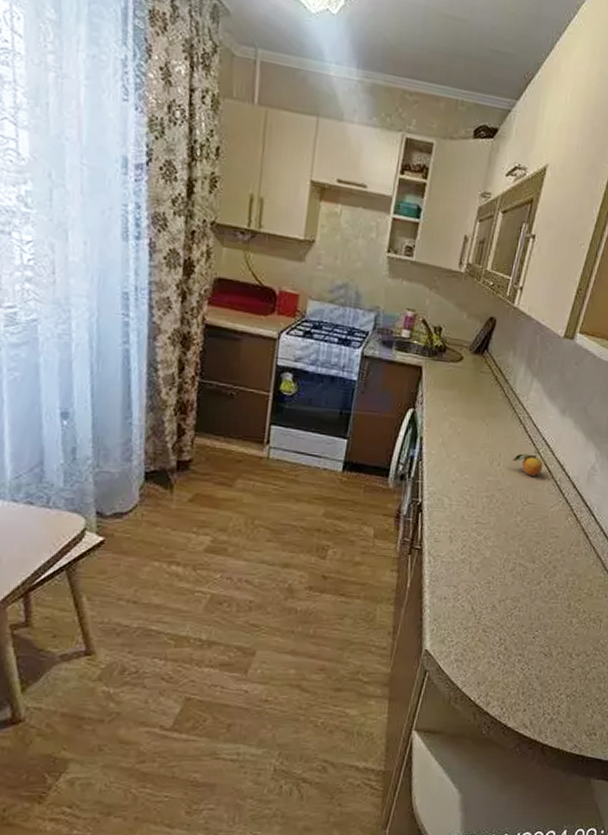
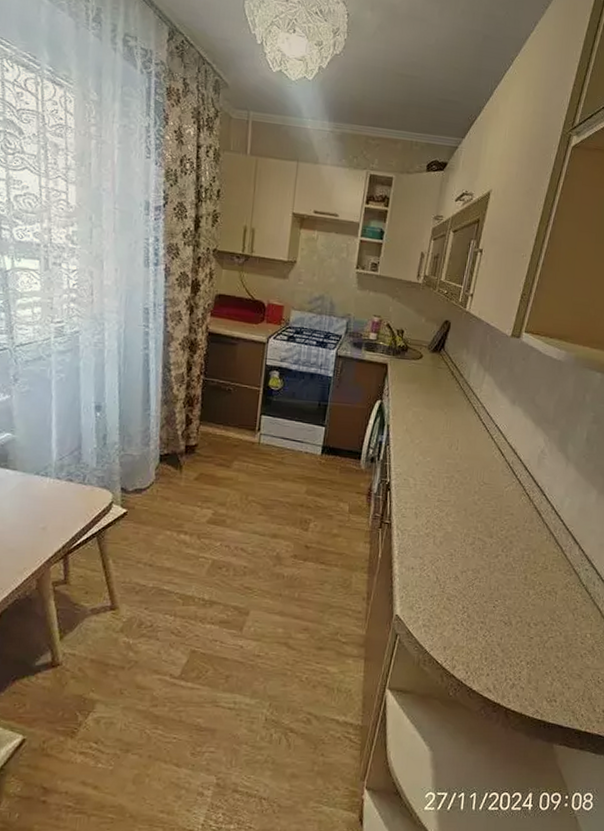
fruit: present [512,452,543,476] -> none [469,437,497,459]

